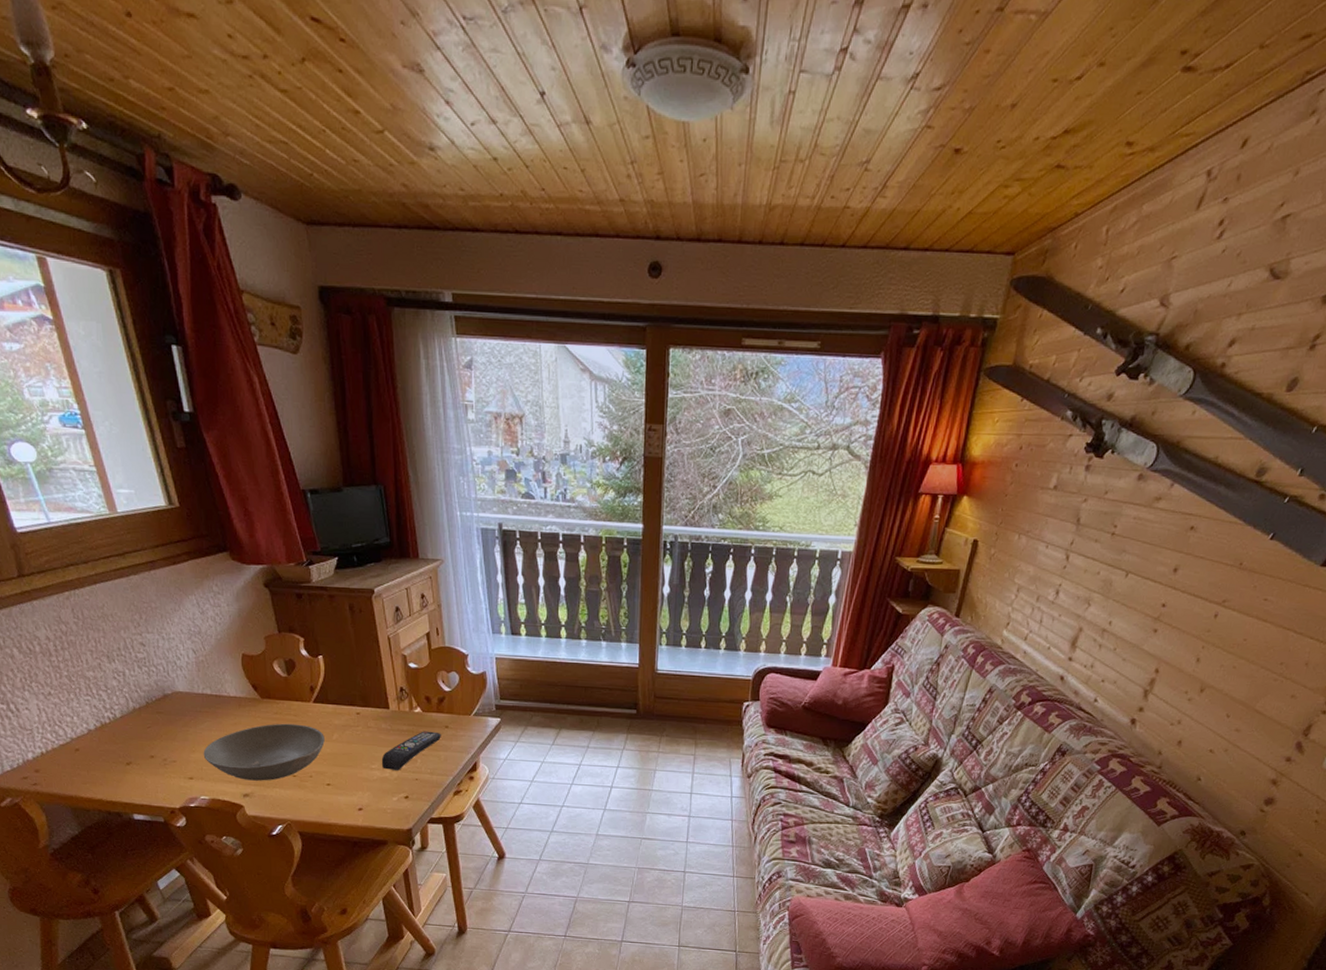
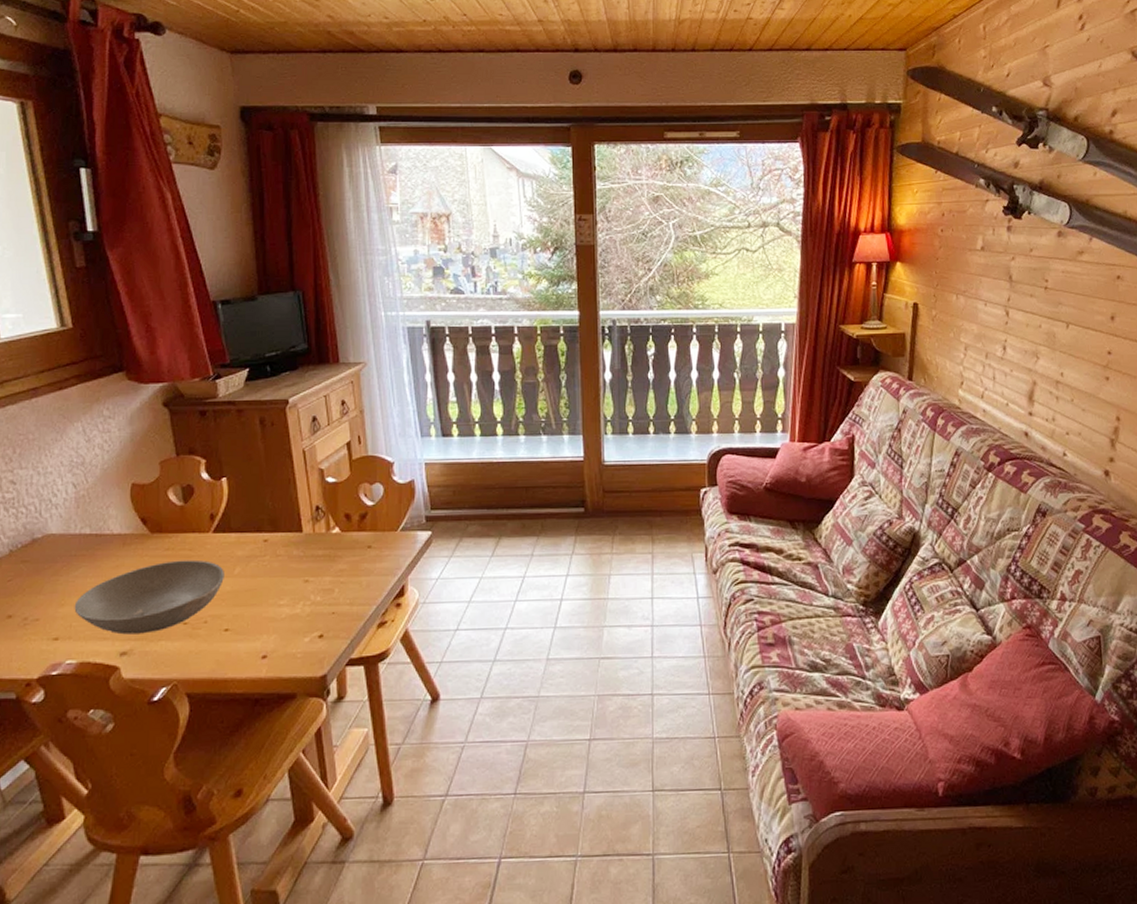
remote control: present [381,731,441,770] -> none [291,553,363,605]

